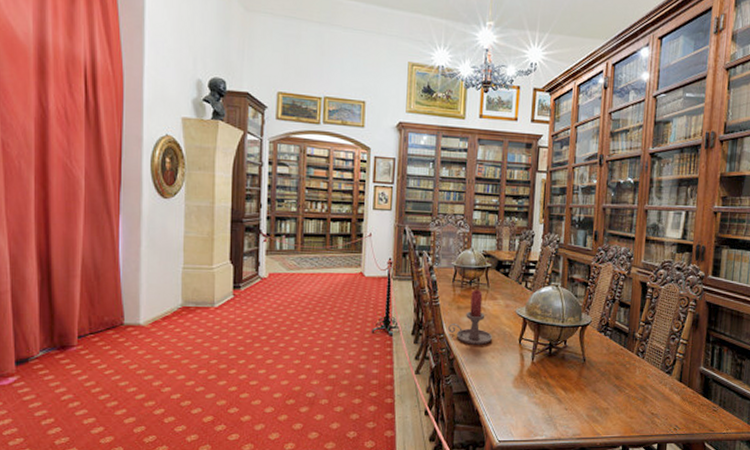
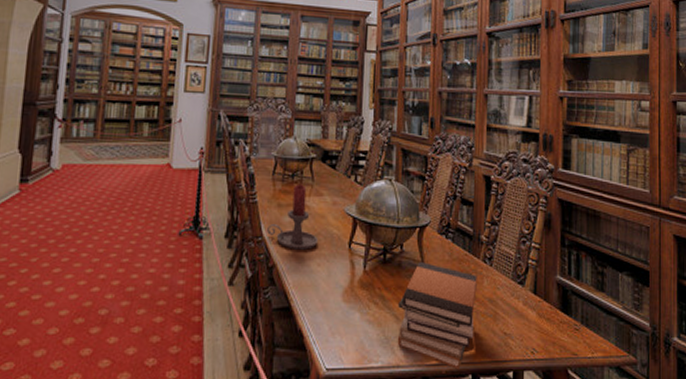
book stack: none [559,354,631,442] -> present [397,261,477,370]

